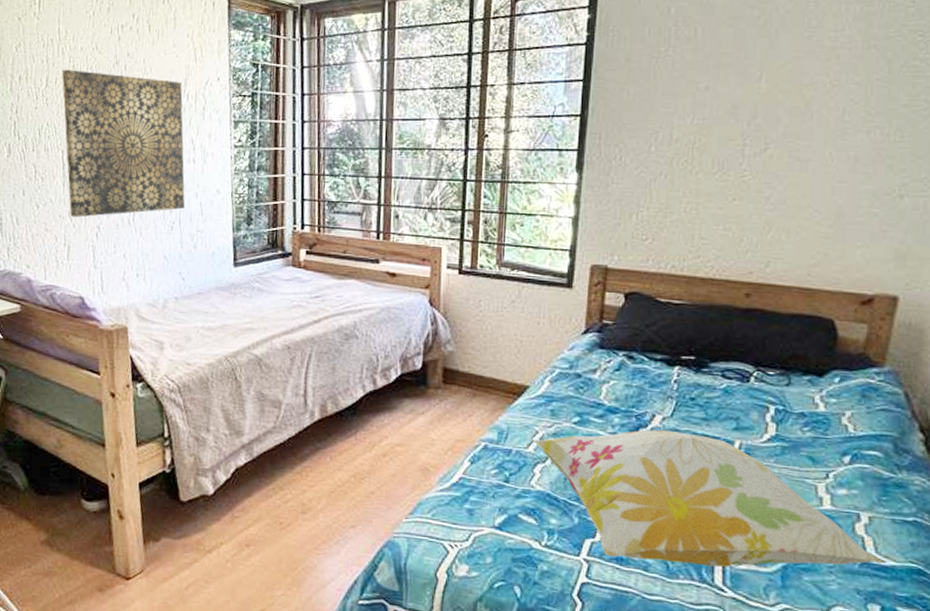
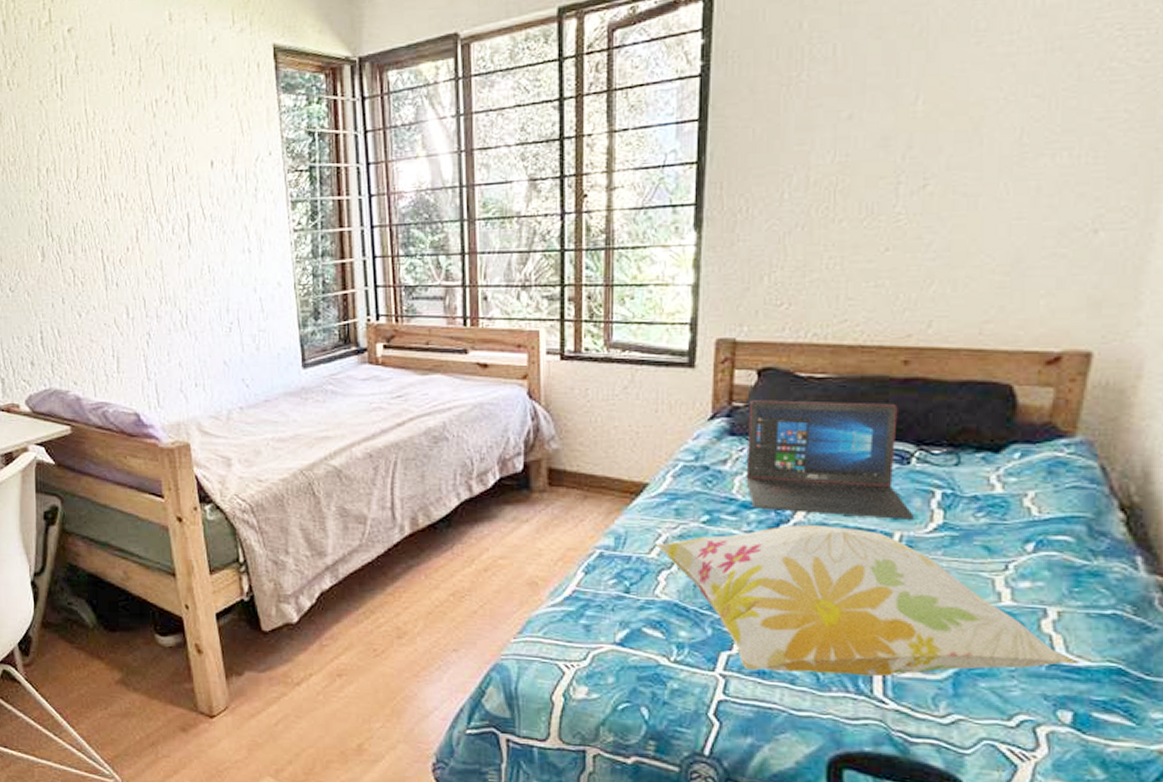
wall art: present [62,69,185,218] -> none [93,156,244,325]
laptop: none [612,319,753,430] -> present [746,400,915,520]

